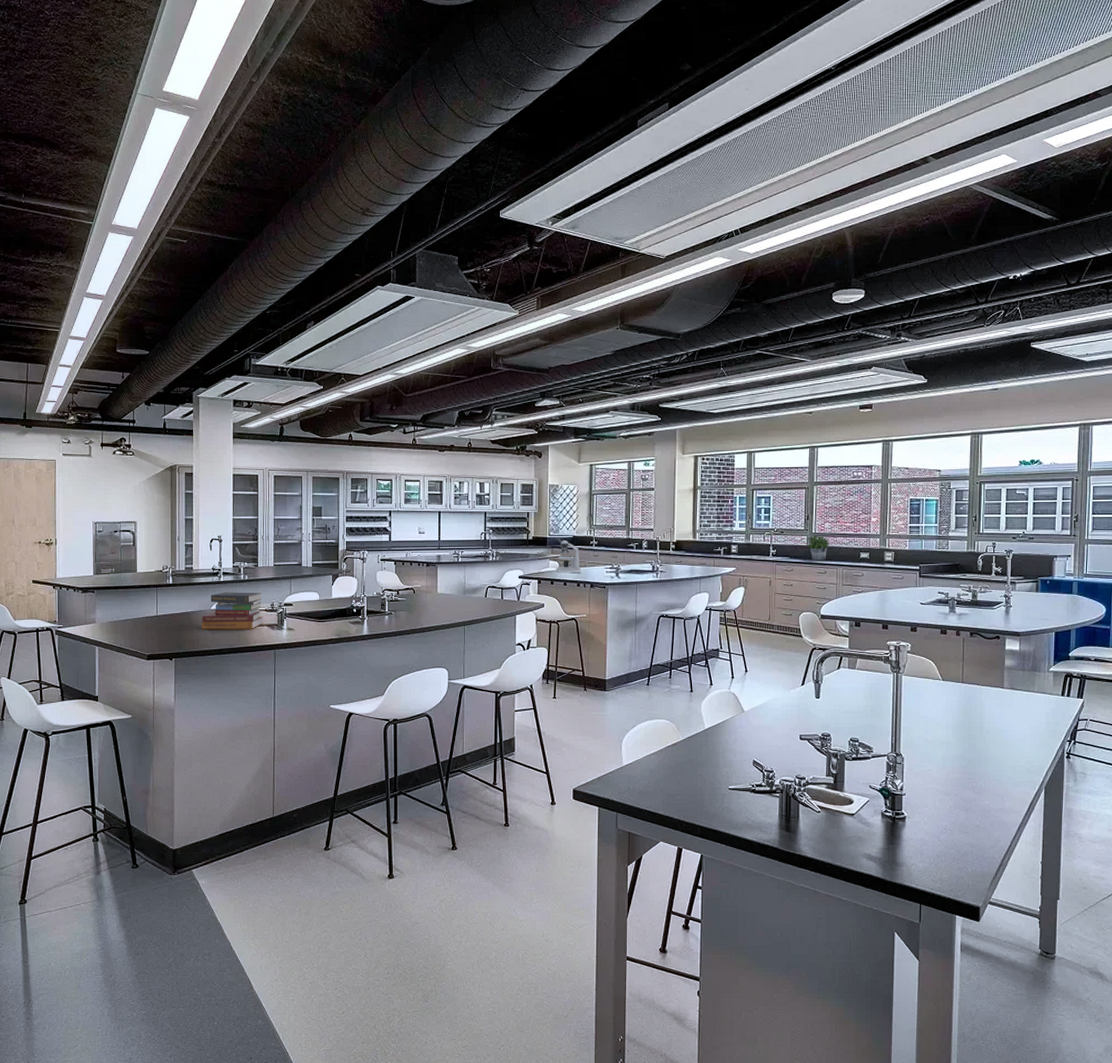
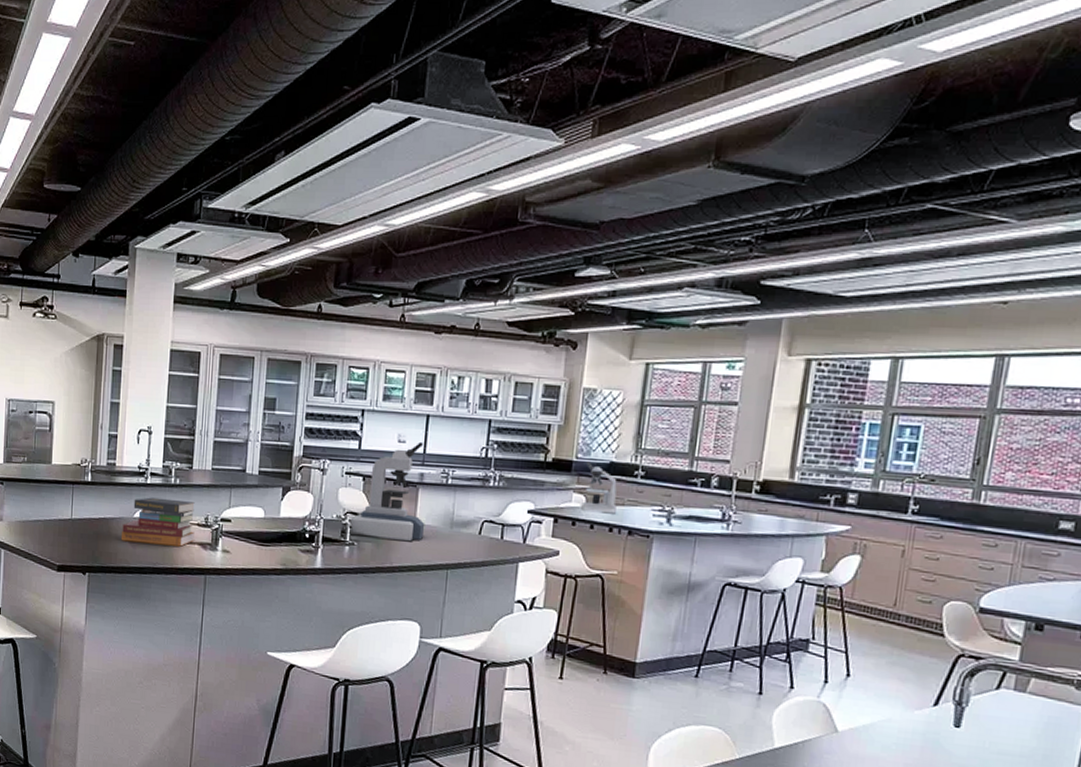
microscope: none [386,532,445,608] -> present [348,441,425,542]
potted plant: present [807,535,829,560] -> none [971,488,1010,528]

